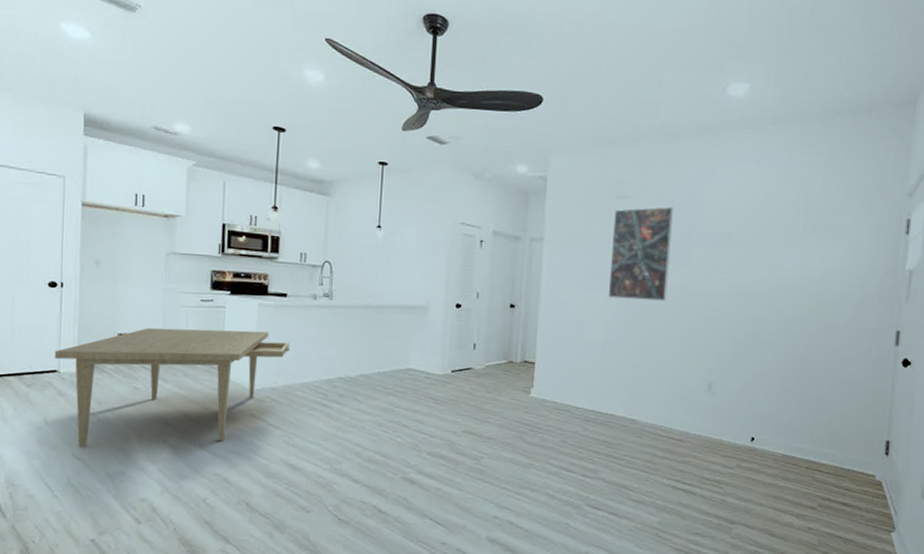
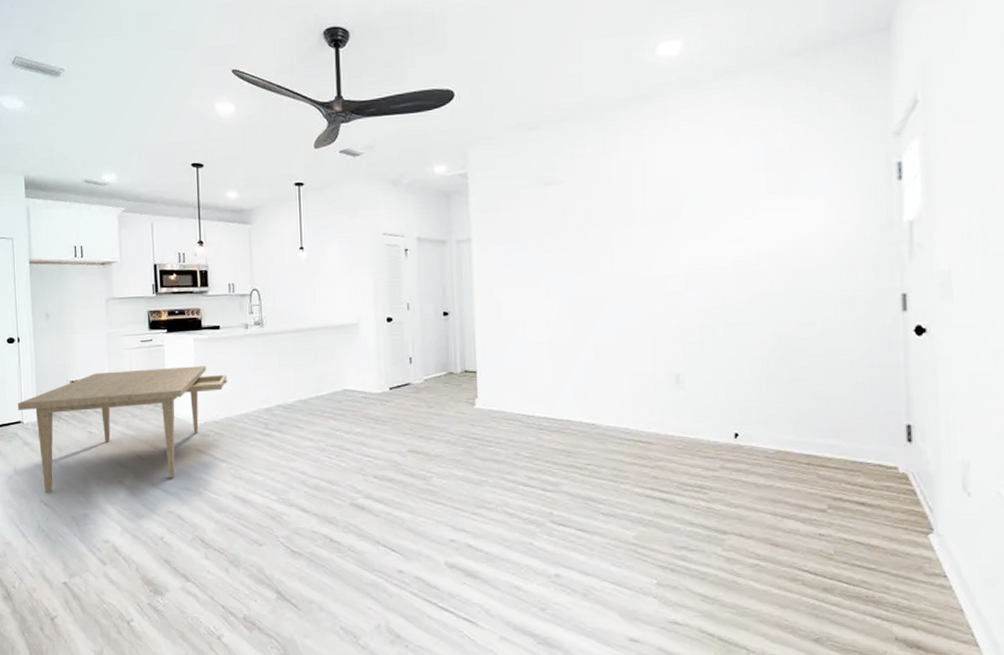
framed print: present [608,207,673,302] -> none [545,187,615,294]

